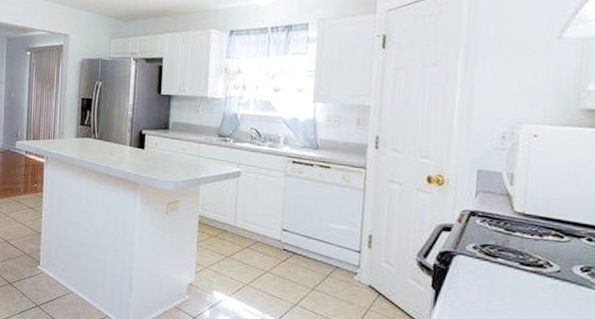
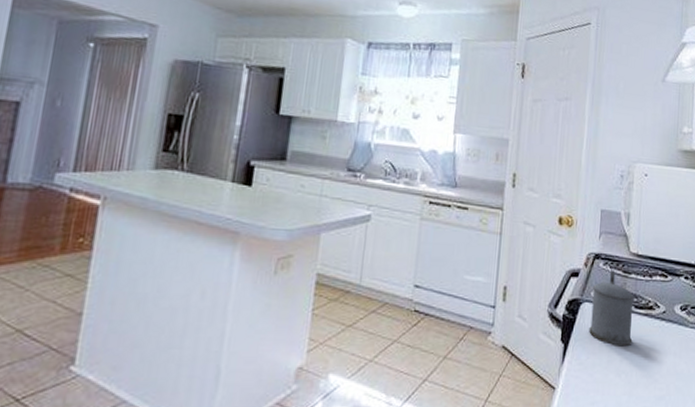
beer stein: none [464,227,519,300] -> present [589,270,634,347]

